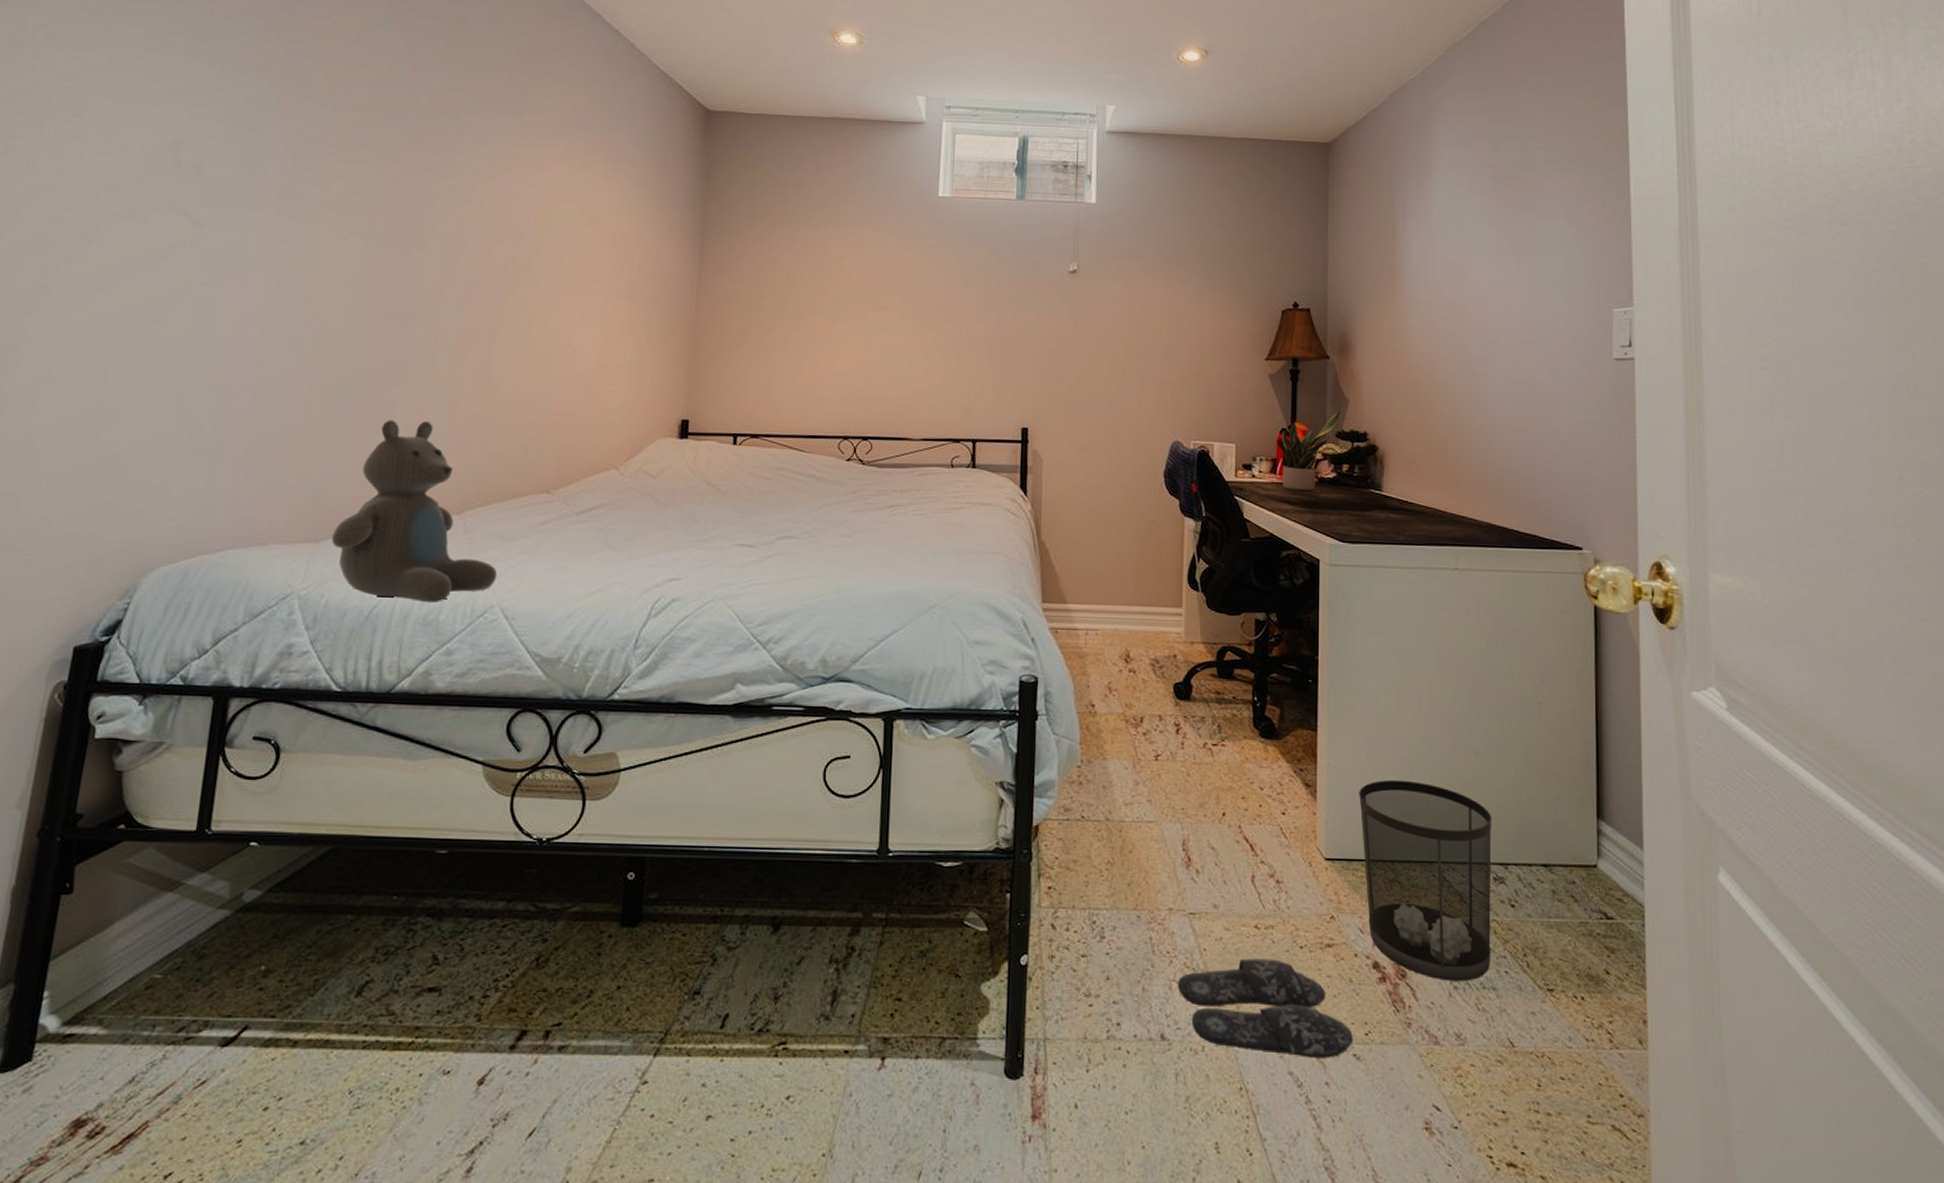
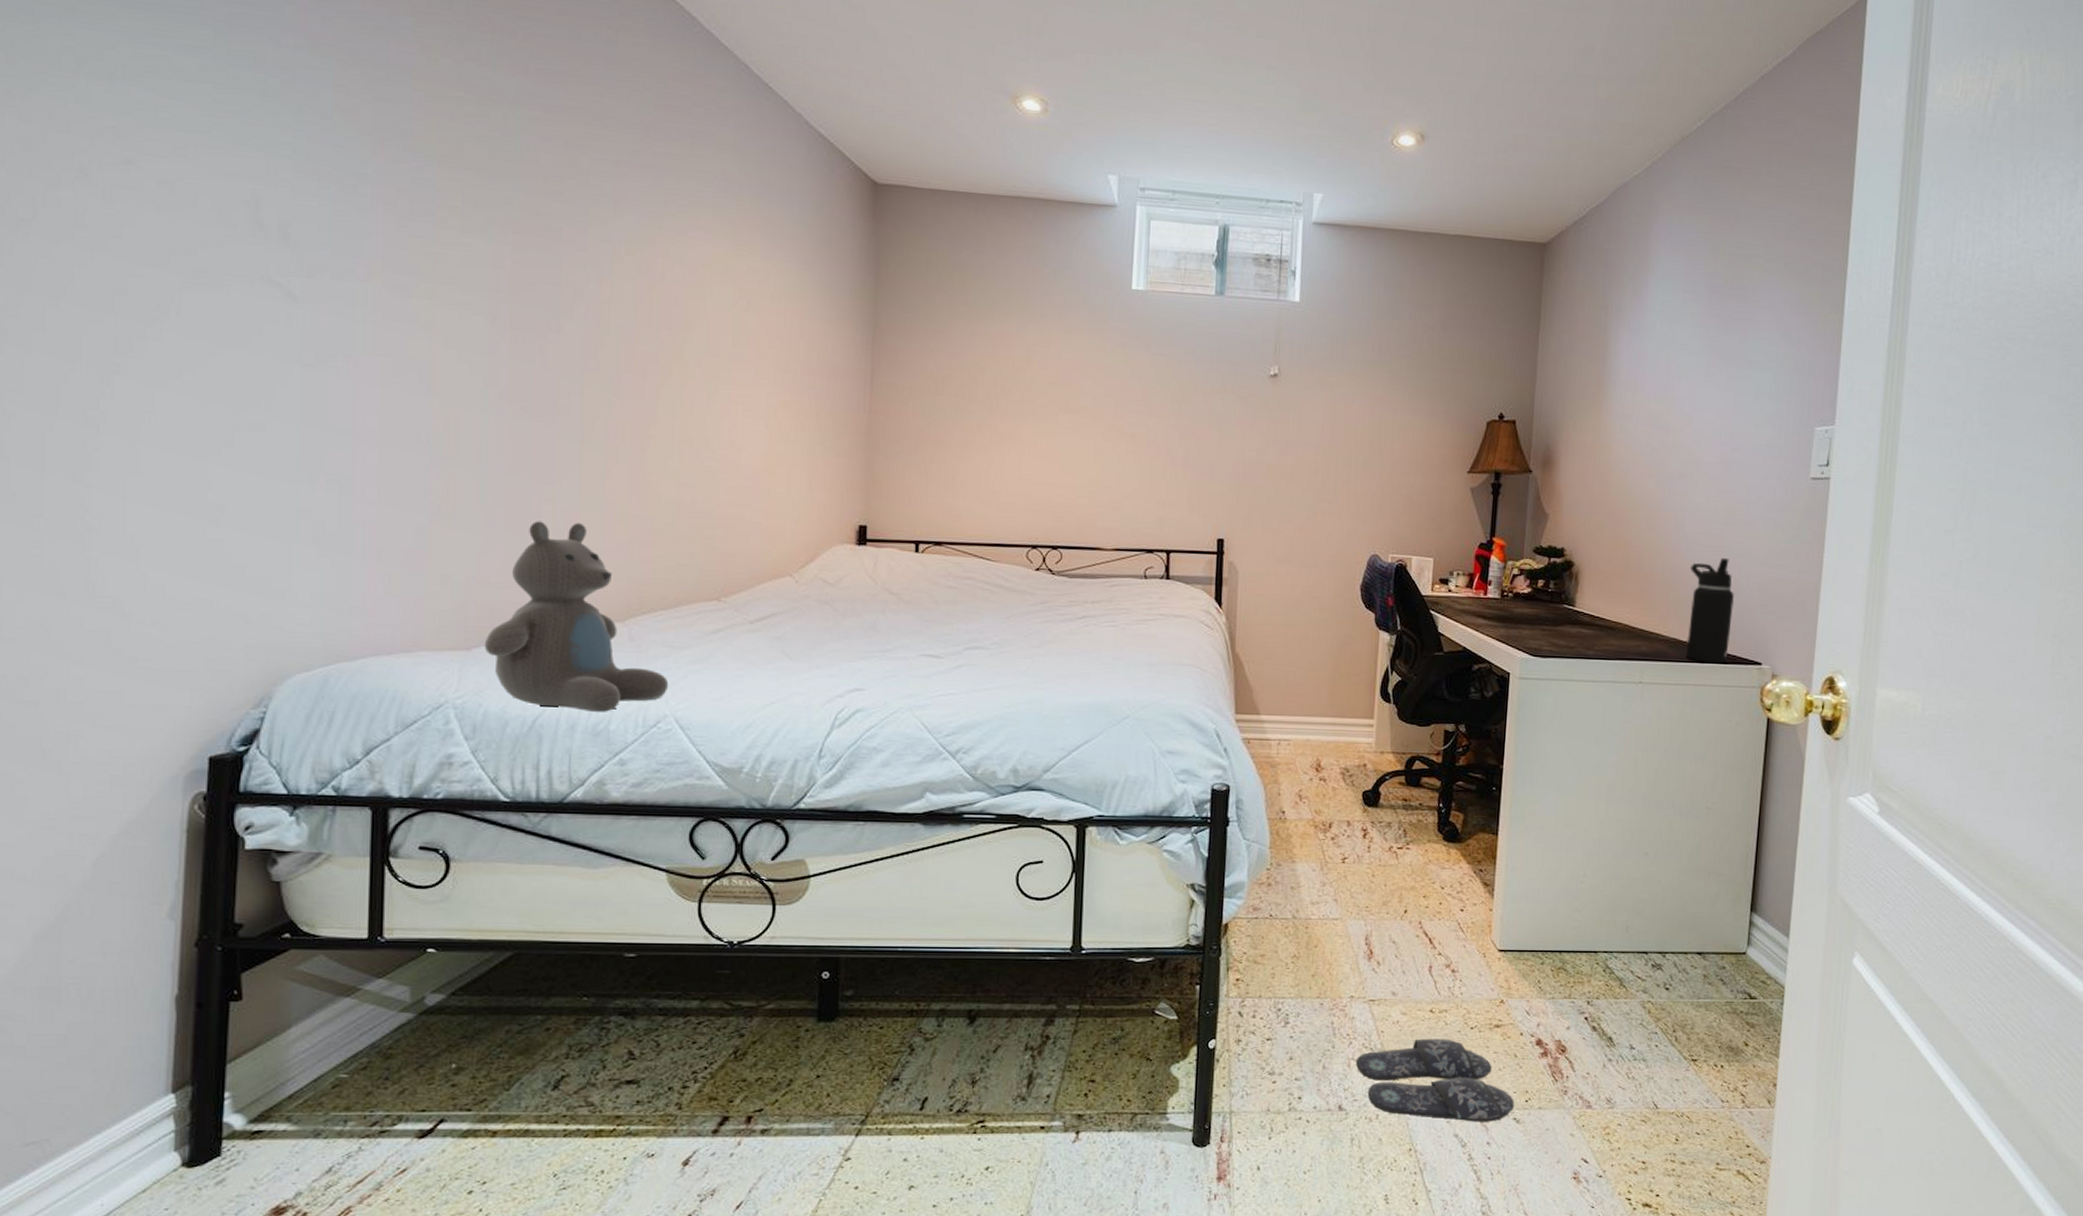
potted plant: present [1281,410,1341,492] -> none [1477,525,1540,607]
waste bin: present [1359,779,1492,981] -> none [1533,878,1655,1054]
water bottle: none [1497,439,1547,550] -> present [1685,557,1735,665]

